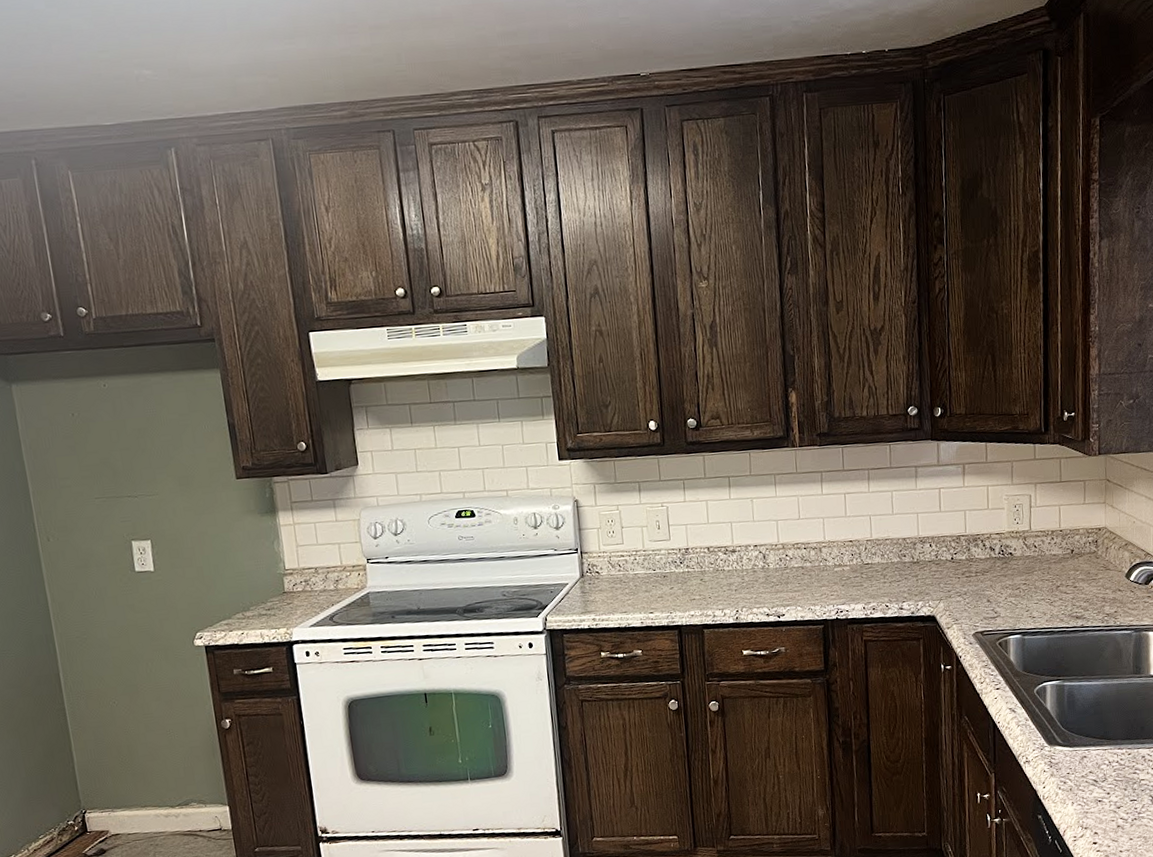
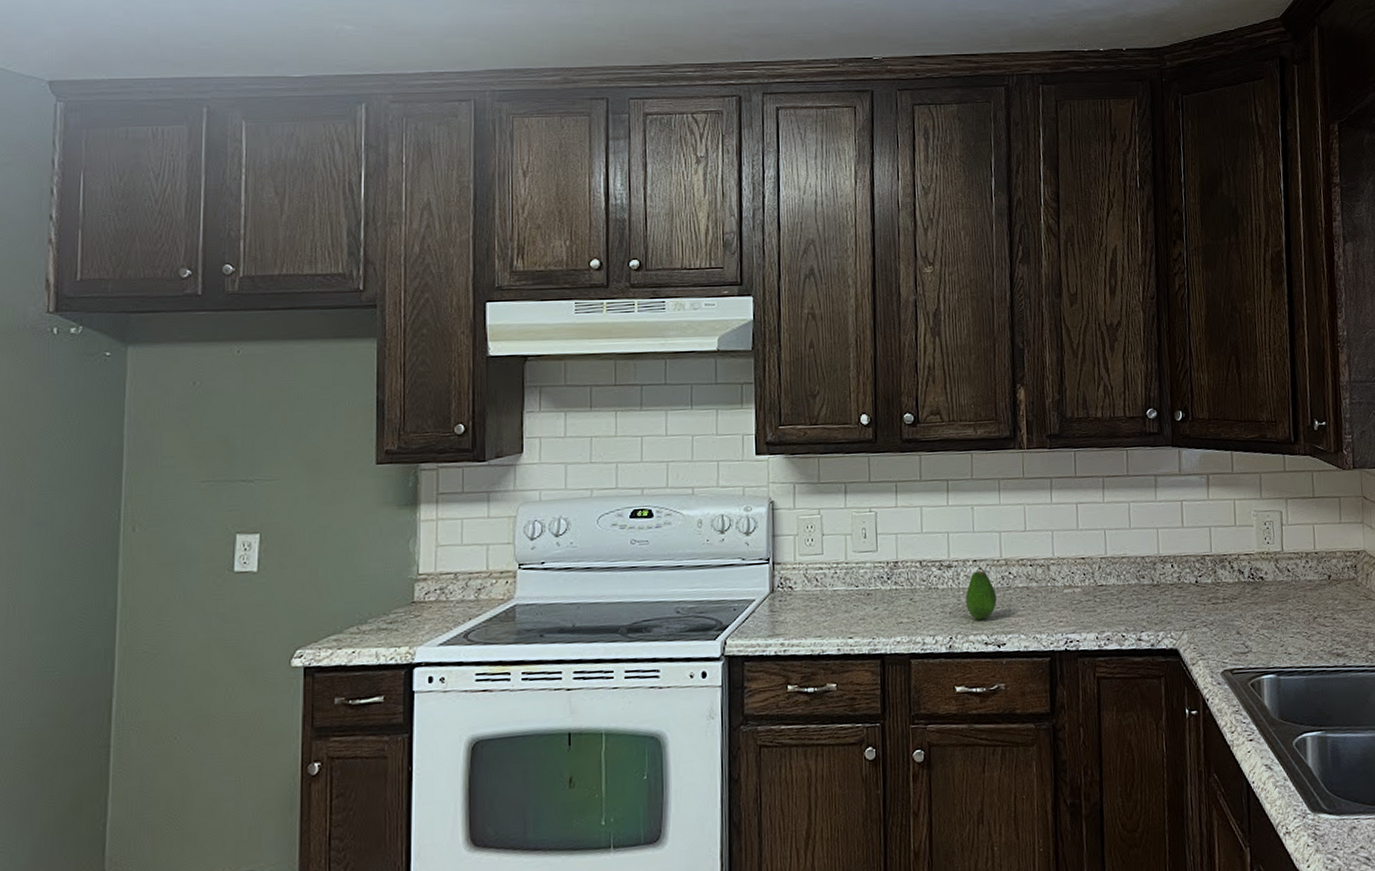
fruit: none [748,554,776,596] -> present [965,570,997,620]

